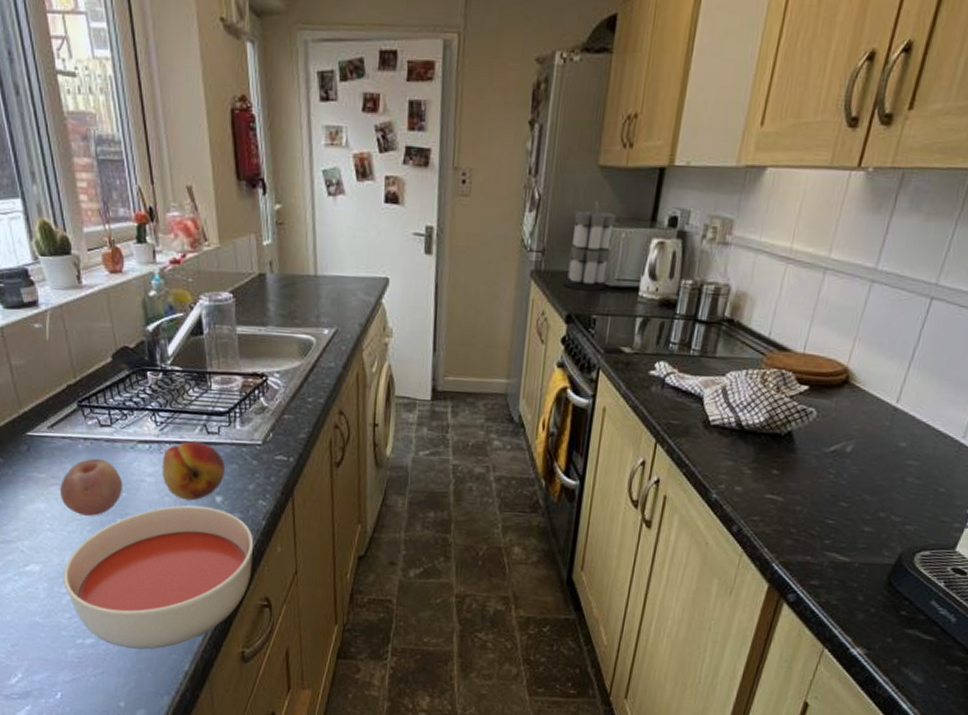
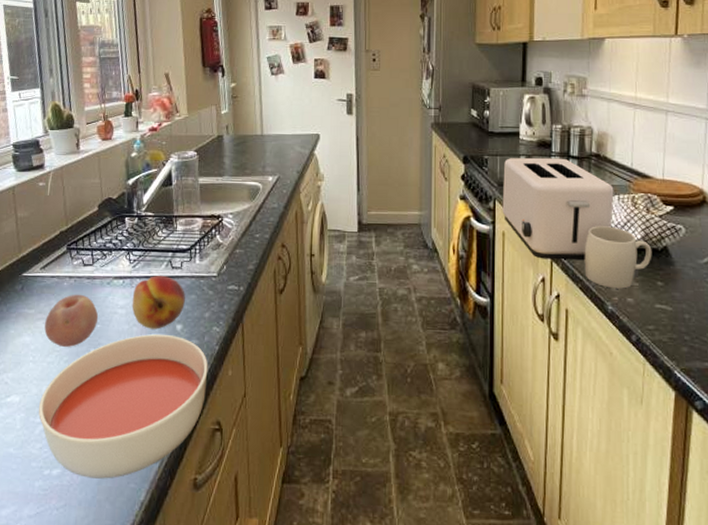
spice rack: present [564,200,616,292] -> none [458,69,494,137]
toaster: none [606,319,743,444] -> present [502,157,614,261]
mug: none [692,404,774,477] -> present [584,226,652,289]

